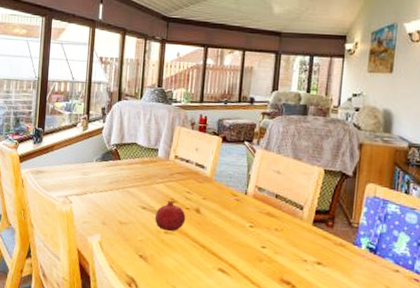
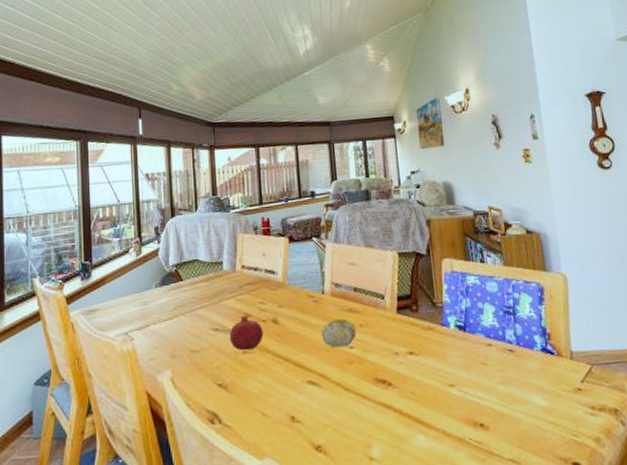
fruit: none [238,219,271,246] -> present [321,318,357,348]

